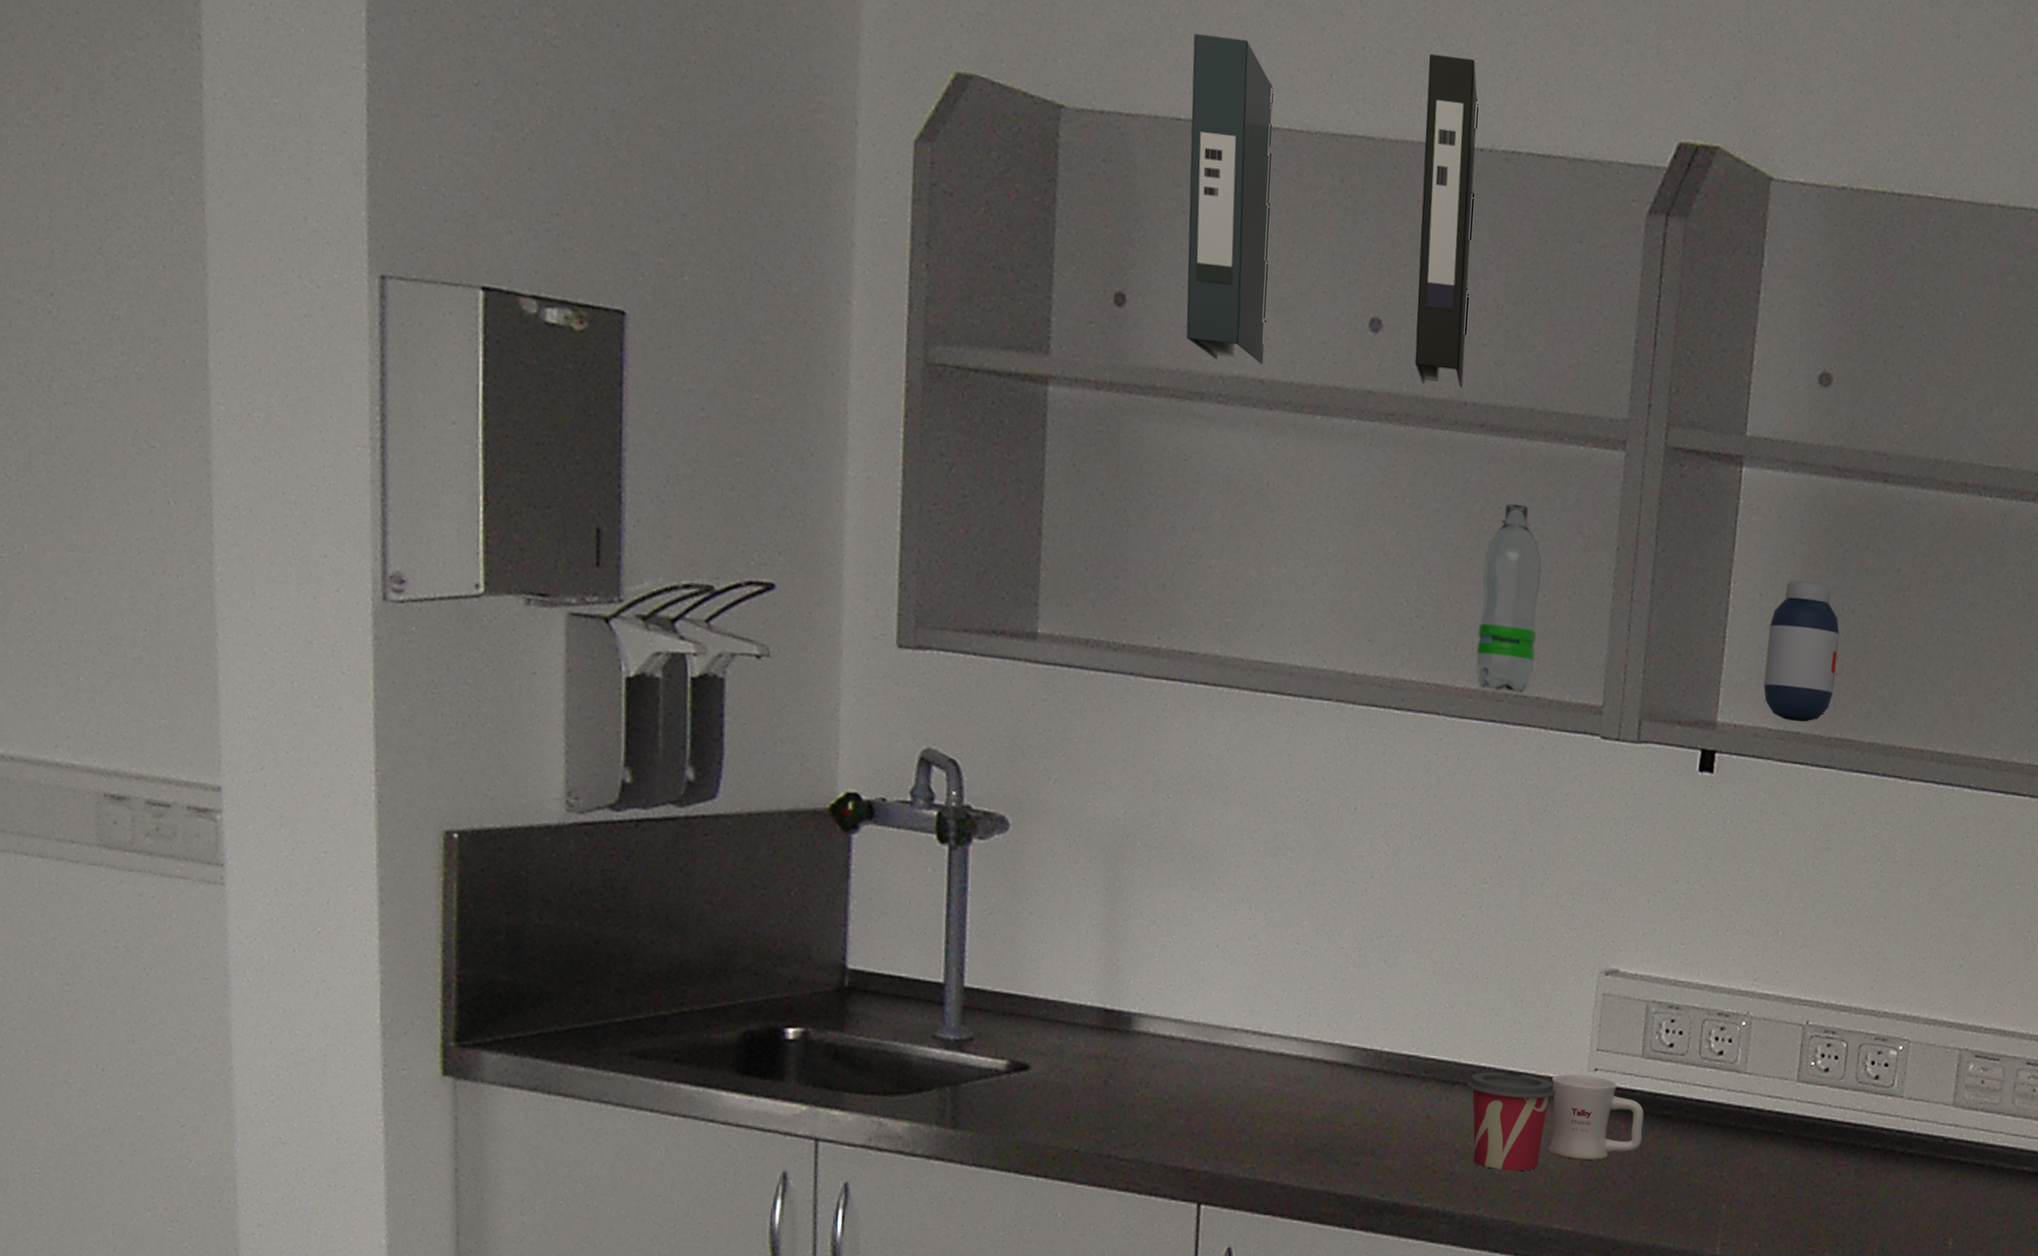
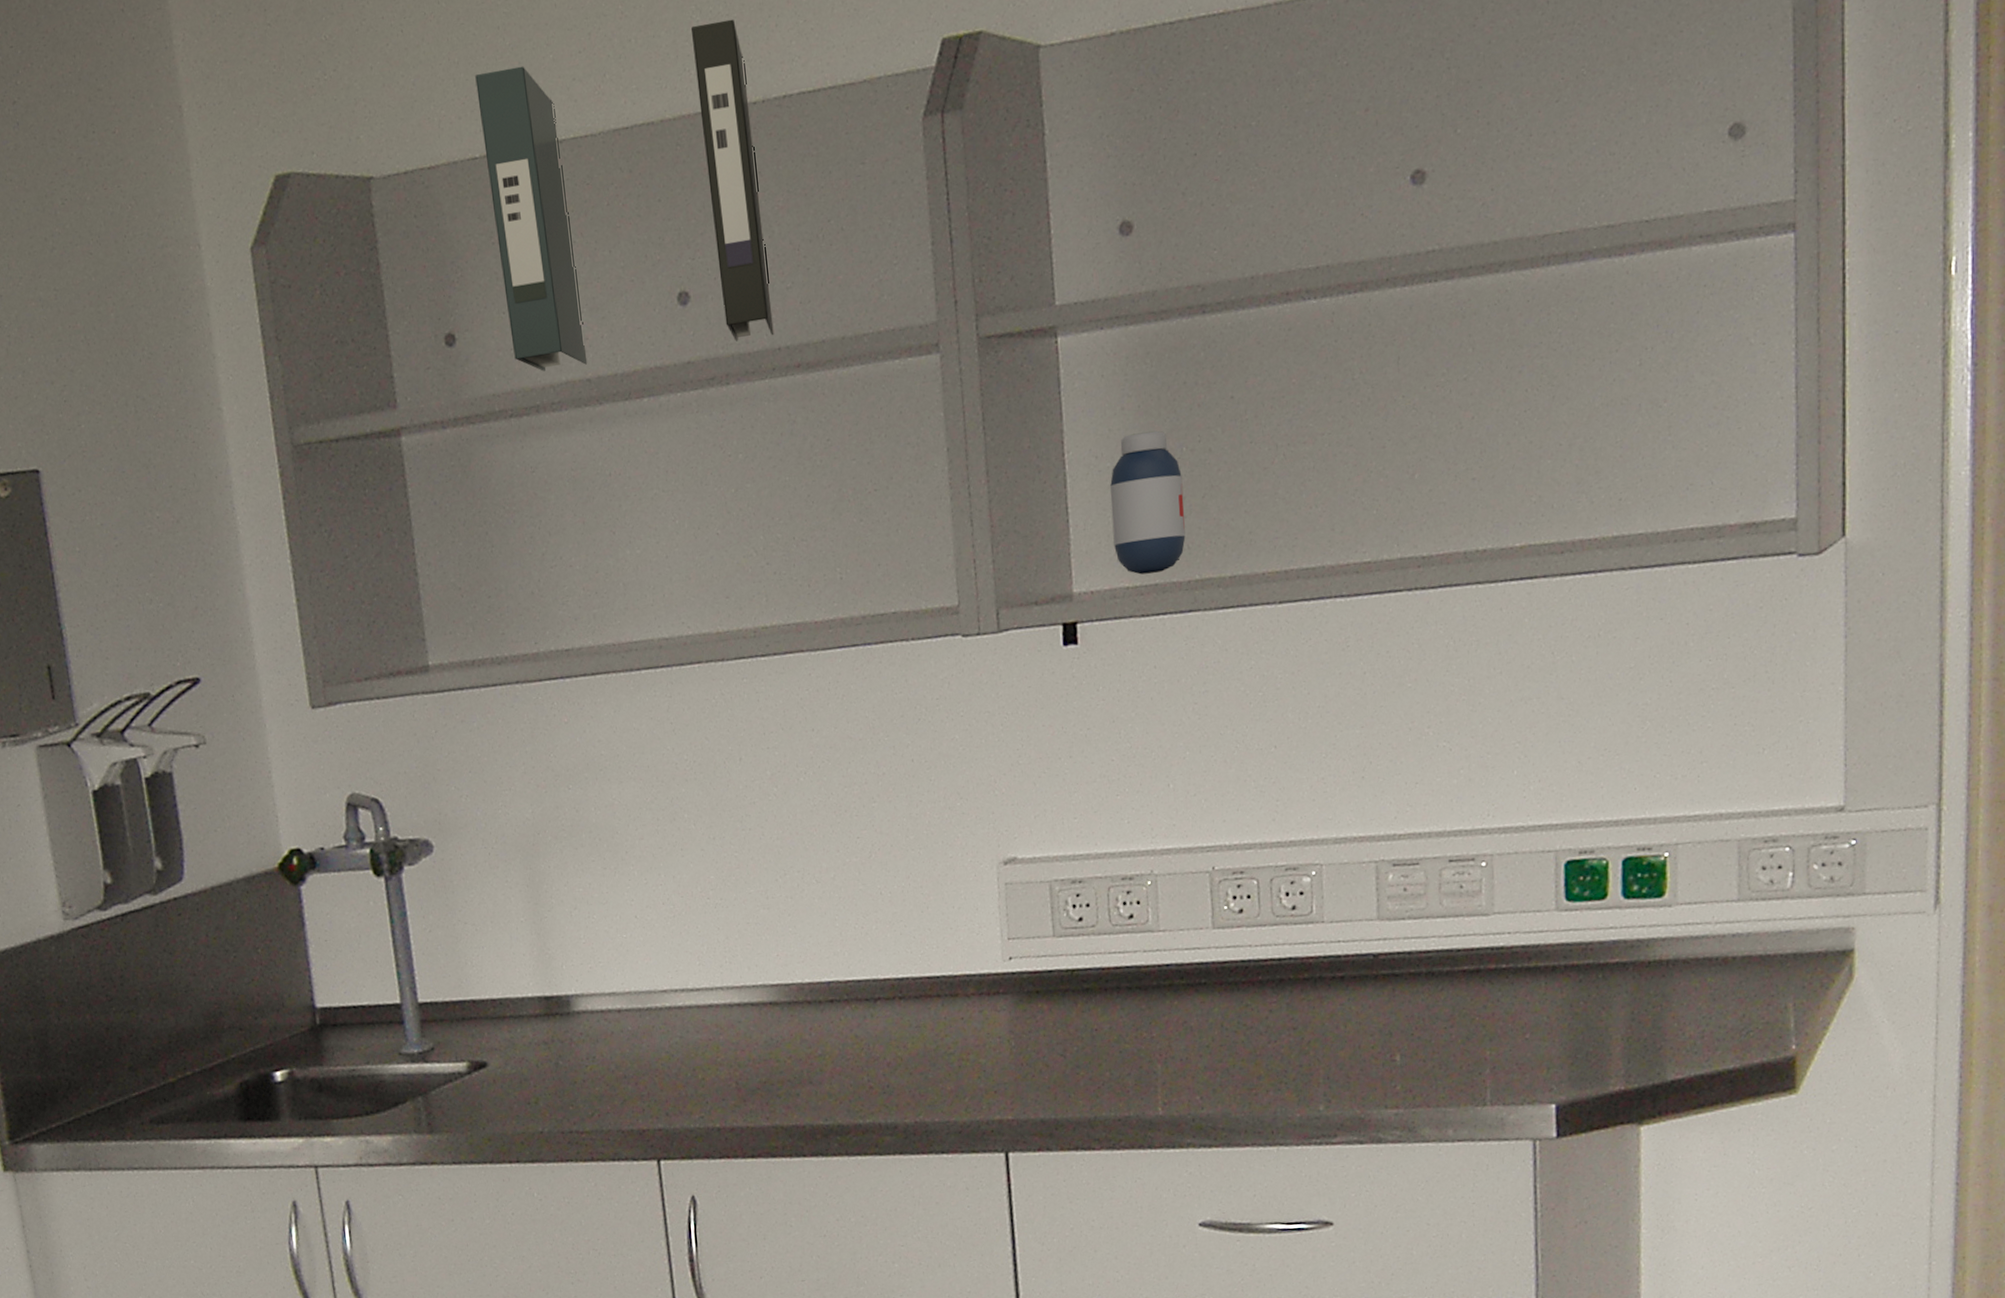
cup: present [1466,1071,1556,1171] -> none [888,977,976,1074]
bottle: present [1476,504,1541,694] -> none [821,431,886,617]
mug: present [1548,1074,1644,1161] -> none [969,965,1067,1050]

